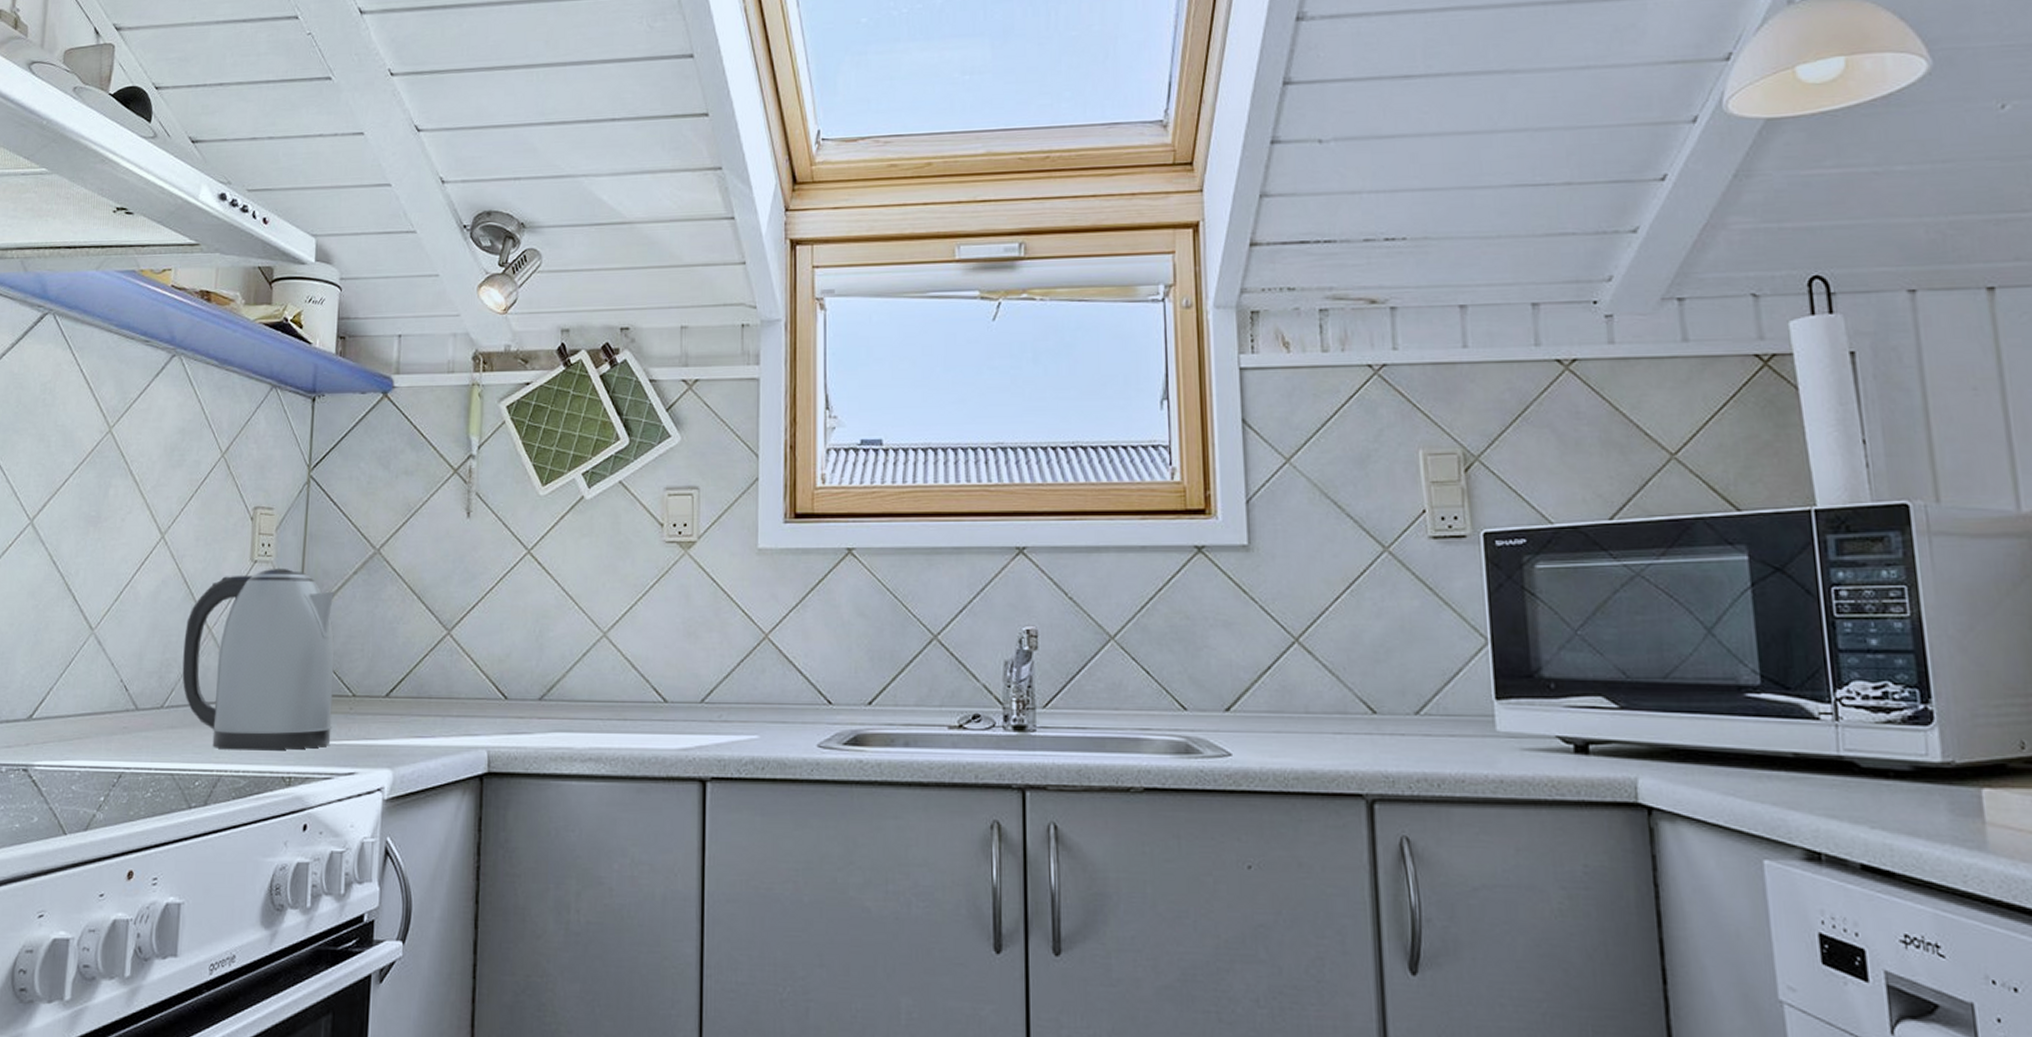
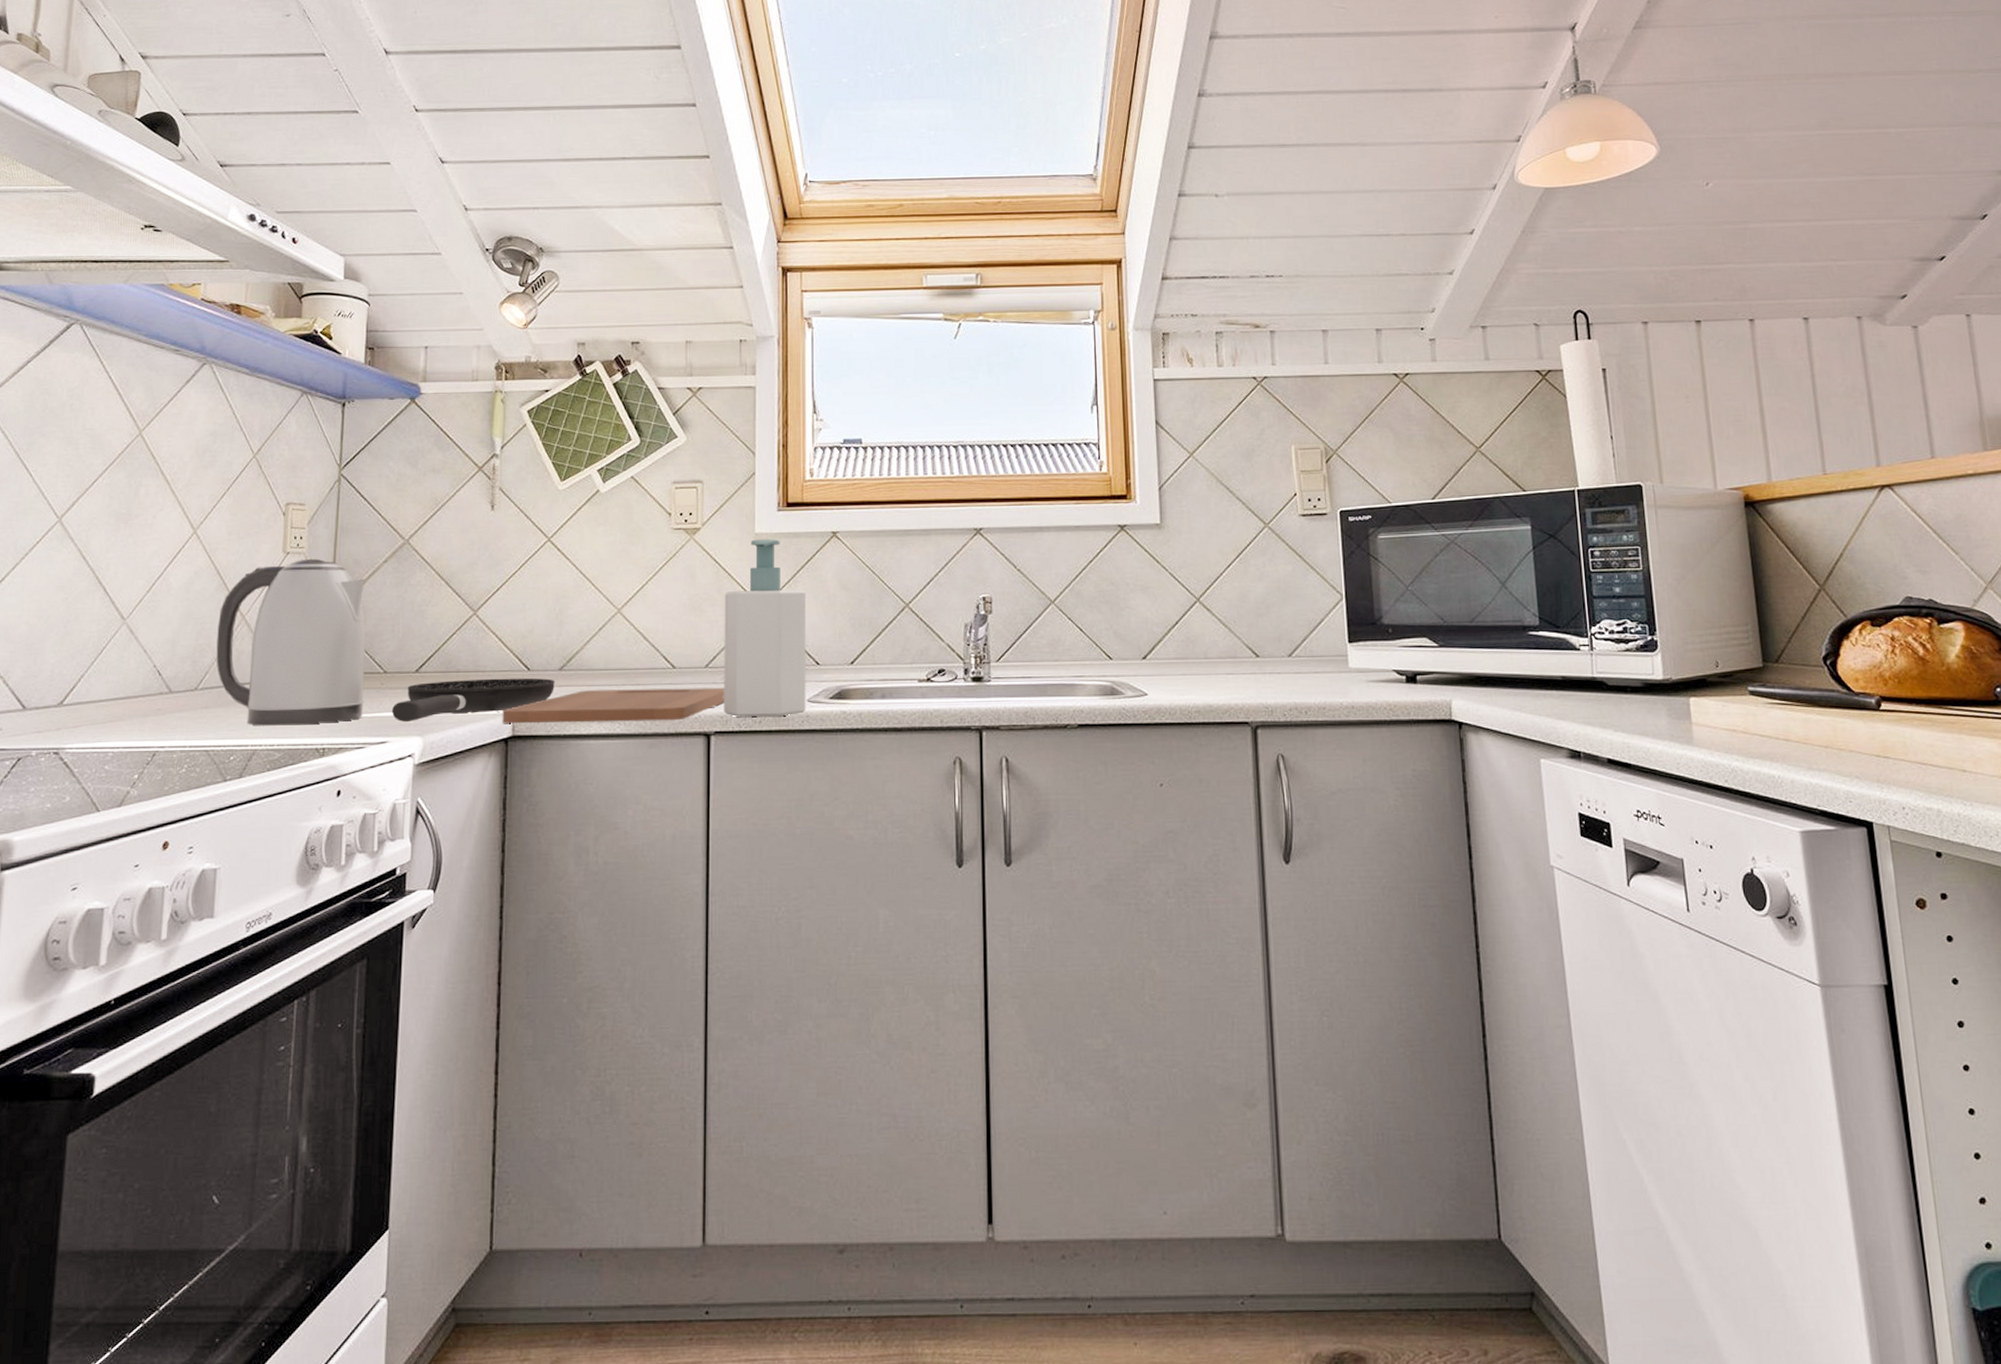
frying pan: none [360,706,534,753] -> present [391,677,555,723]
cutting board: none [477,724,723,763] -> present [502,687,725,724]
soap bottle: none [722,555,816,764] -> present [724,539,806,718]

